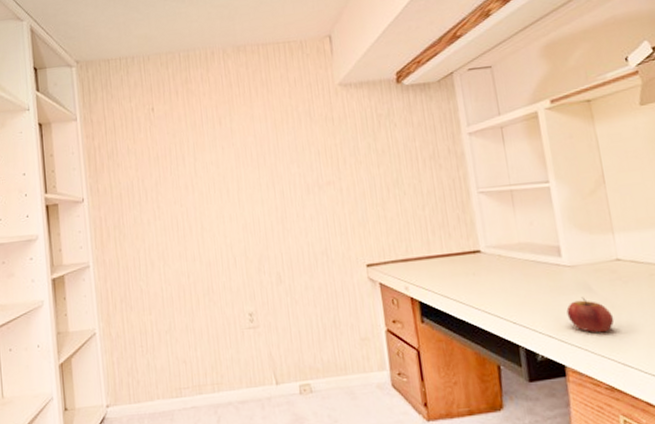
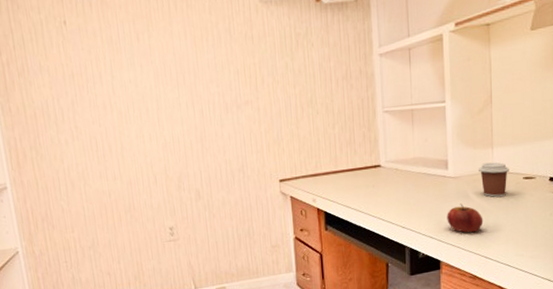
coffee cup: none [599,249,639,291] -> present [479,162,509,198]

